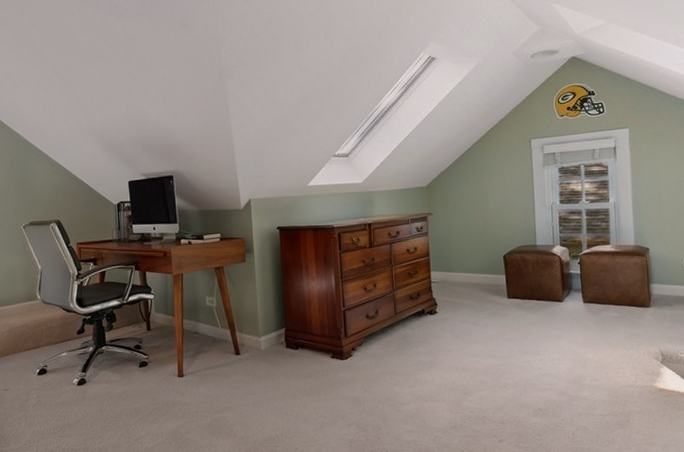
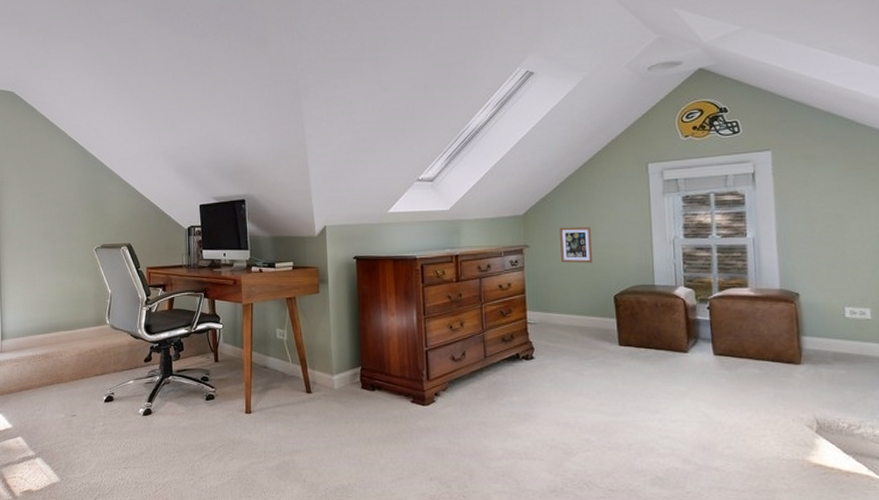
picture frame: none [458,195,486,228] -> present [559,226,593,263]

